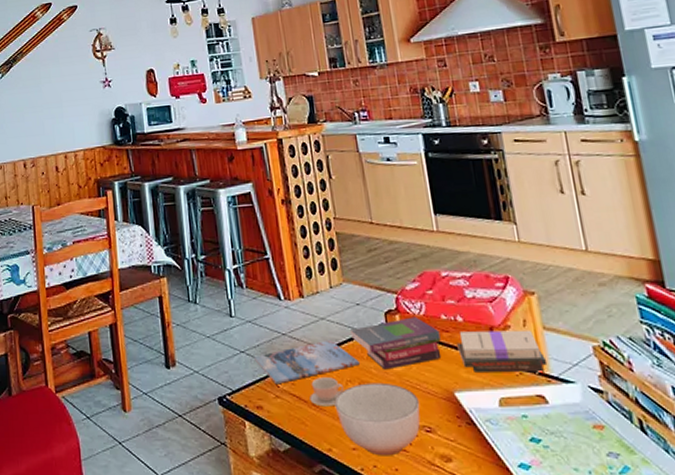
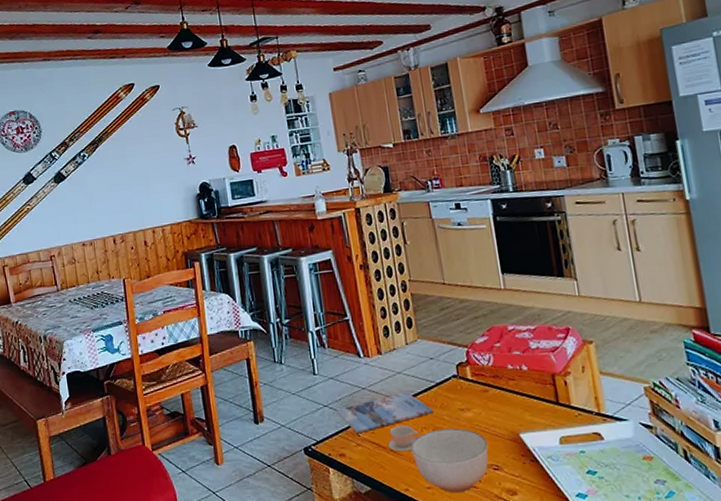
books: present [350,316,442,370] -> none [425,367,508,417]
books: present [457,329,548,373] -> none [522,375,604,415]

